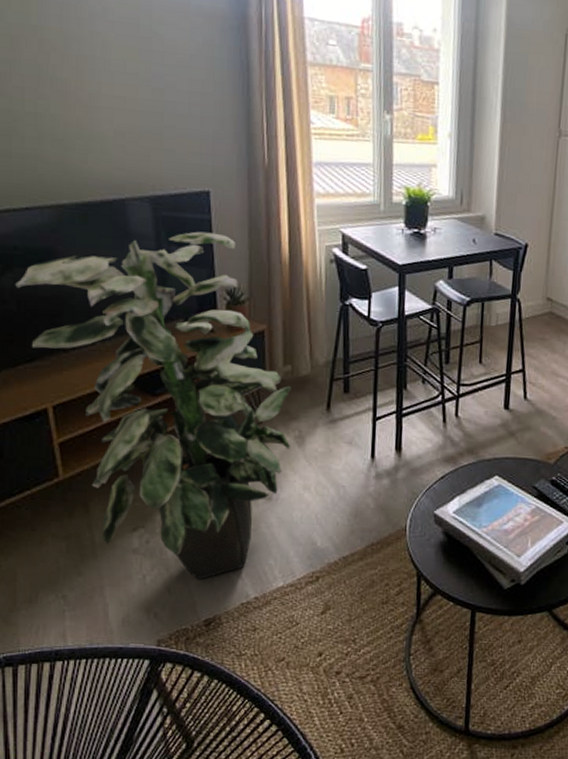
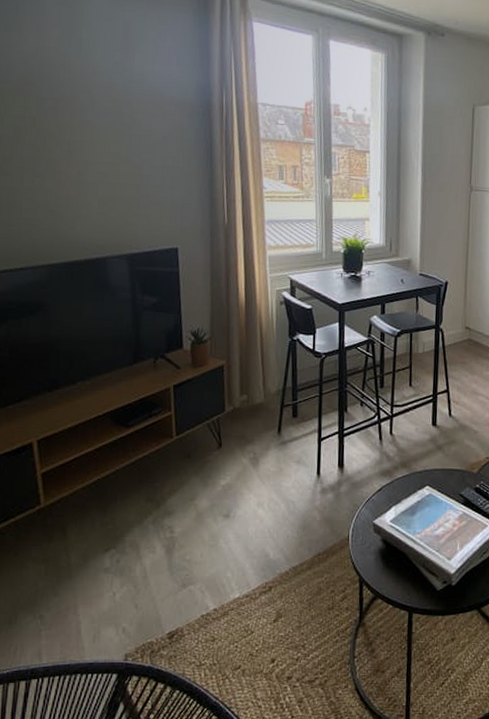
indoor plant: present [15,231,291,579] -> none [9,282,247,594]

